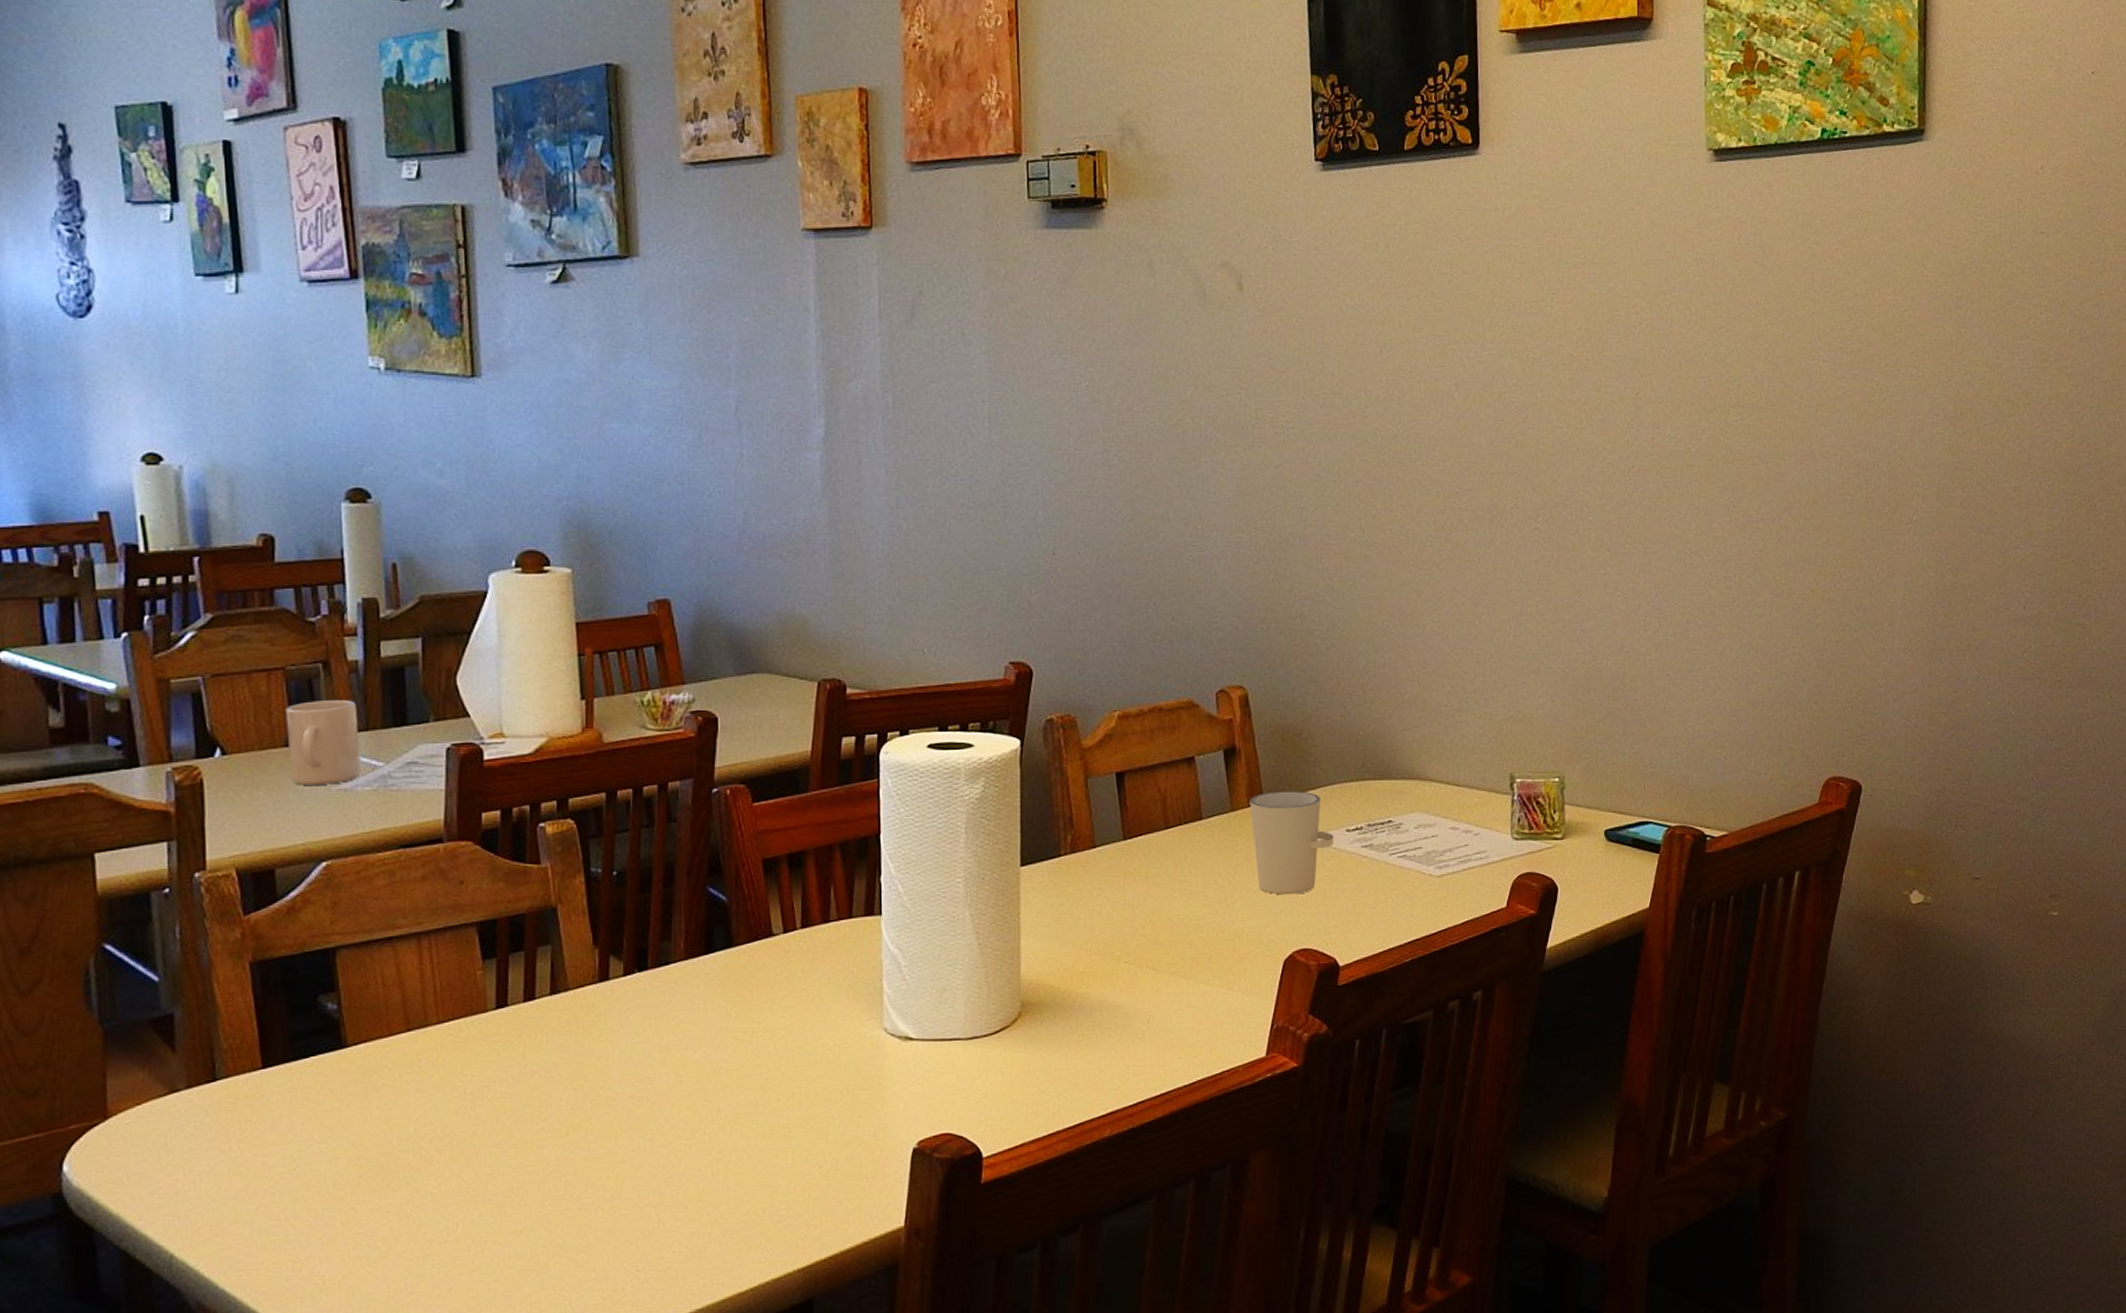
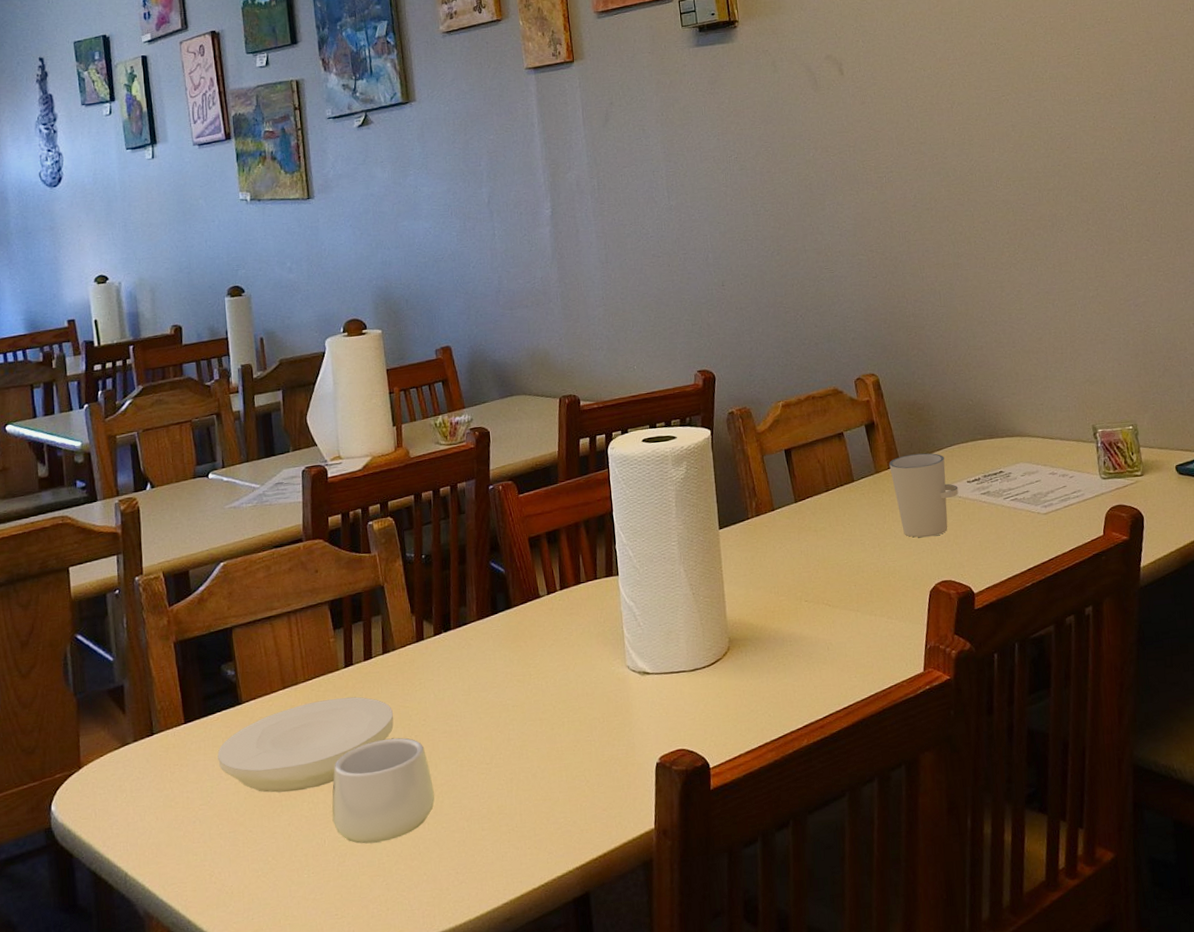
cup: present [285,700,361,785] -> none [192,440,245,506]
dish: none [309,1047,561,1163] -> present [217,696,394,793]
mug: none [469,1101,614,1231] -> present [332,737,435,844]

